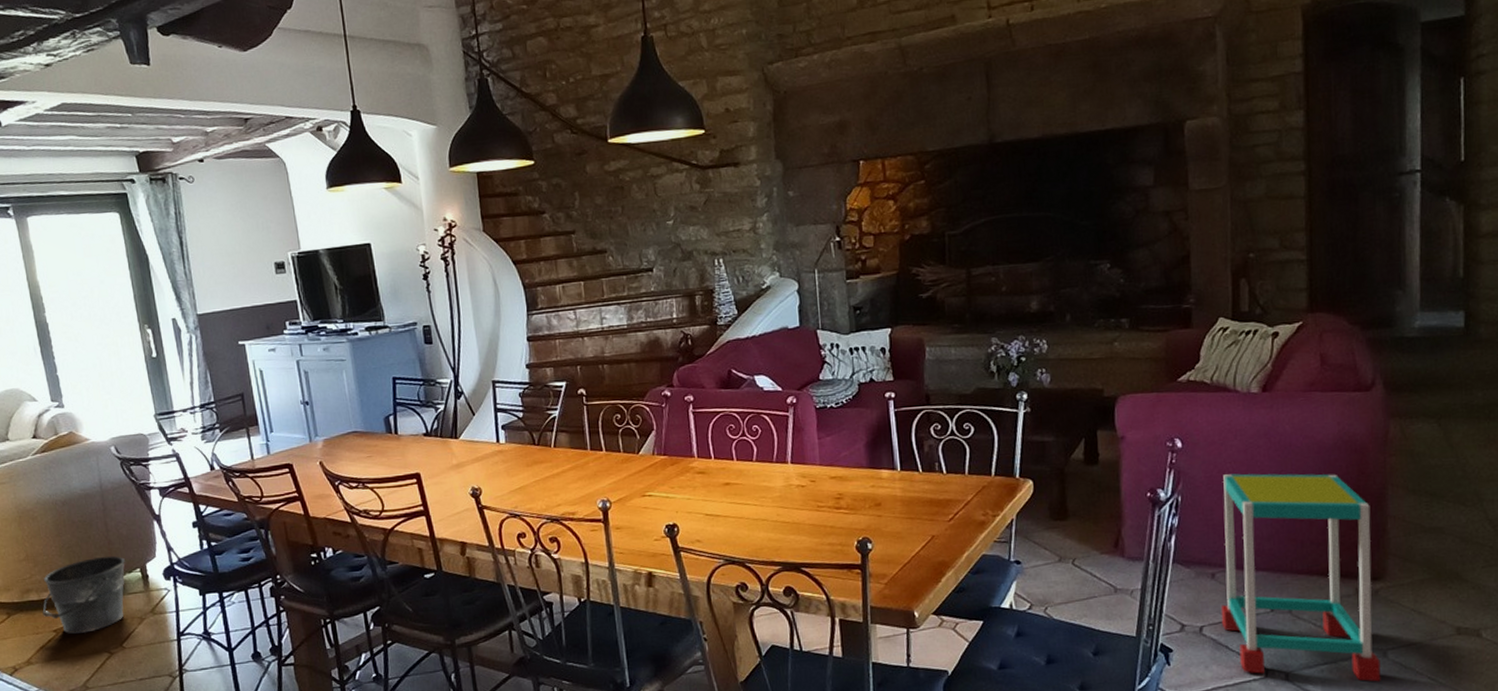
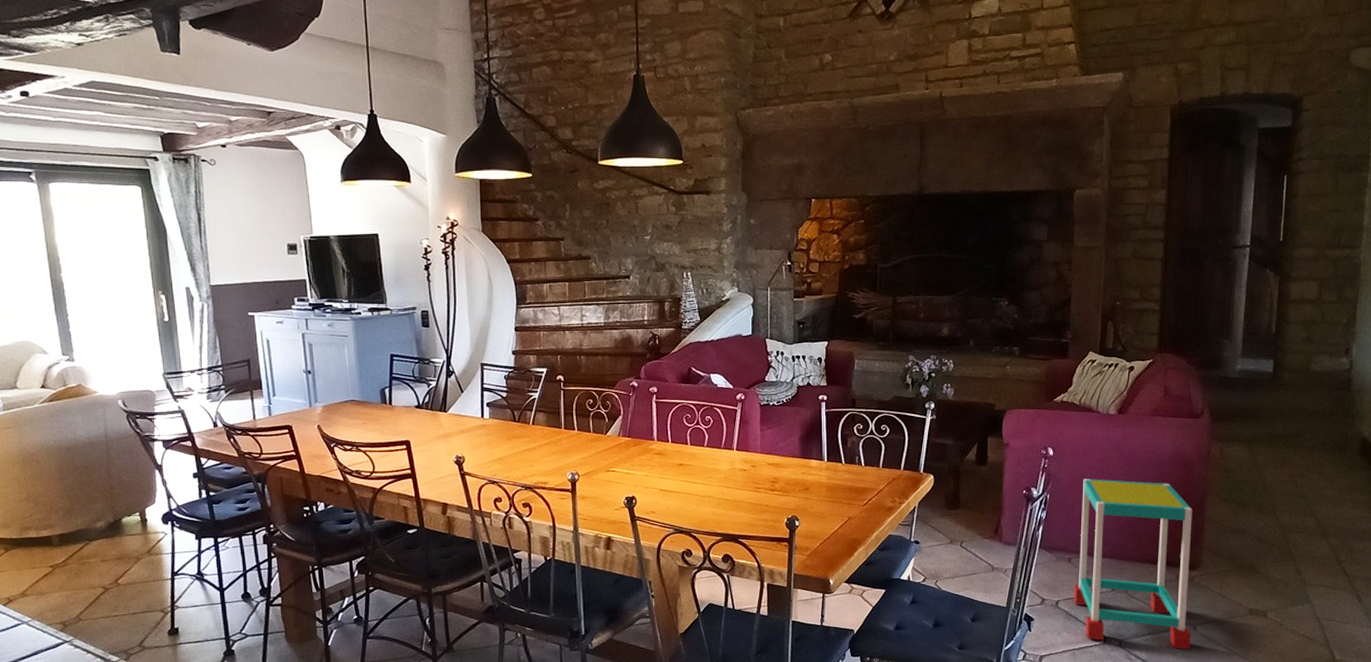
bucket: present [42,556,125,634] -> none [40,500,125,570]

